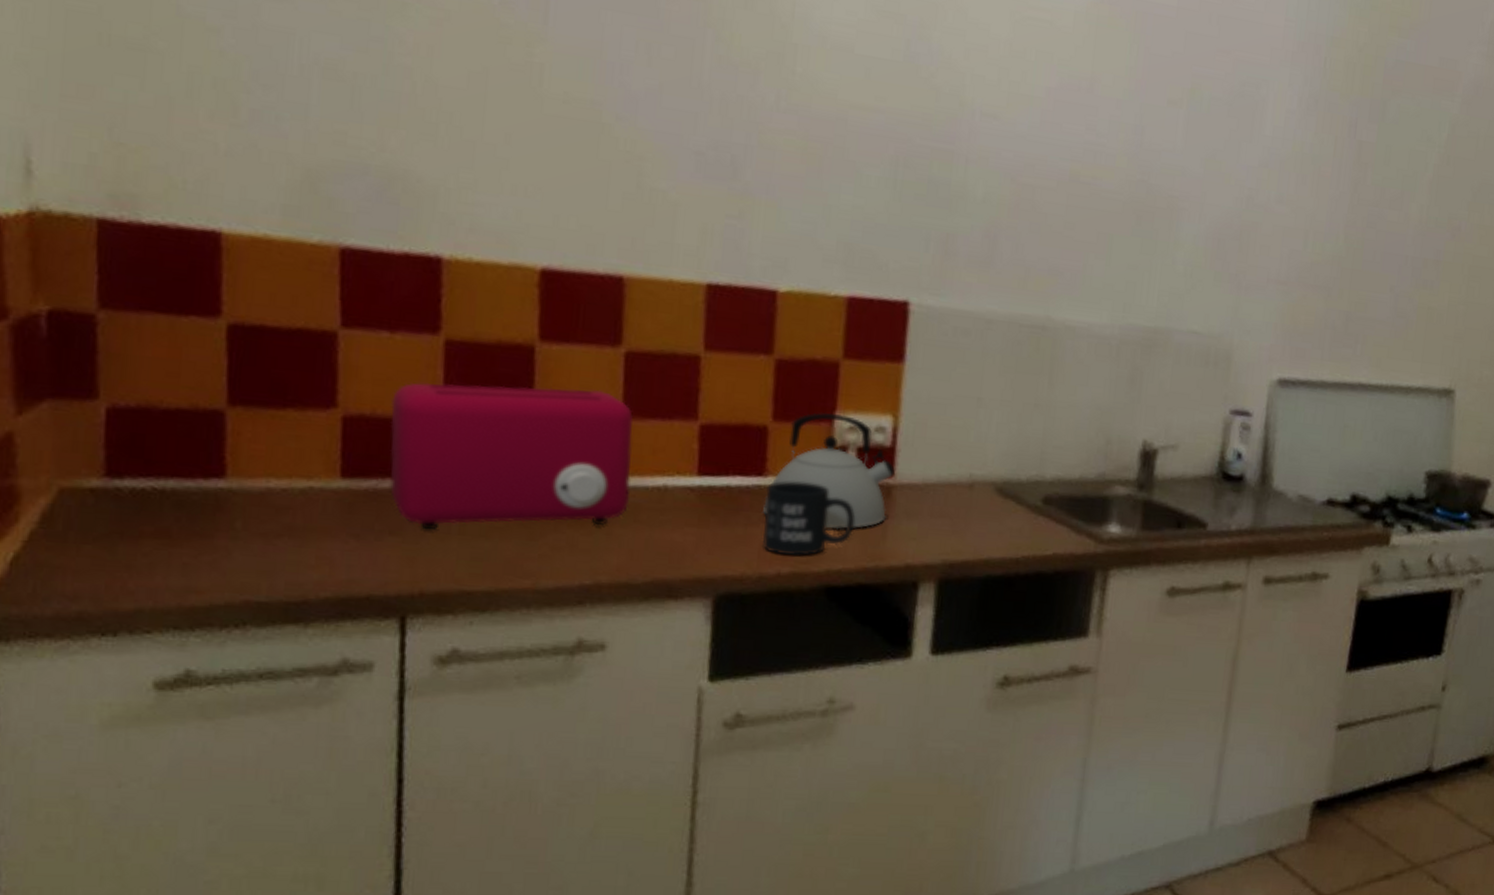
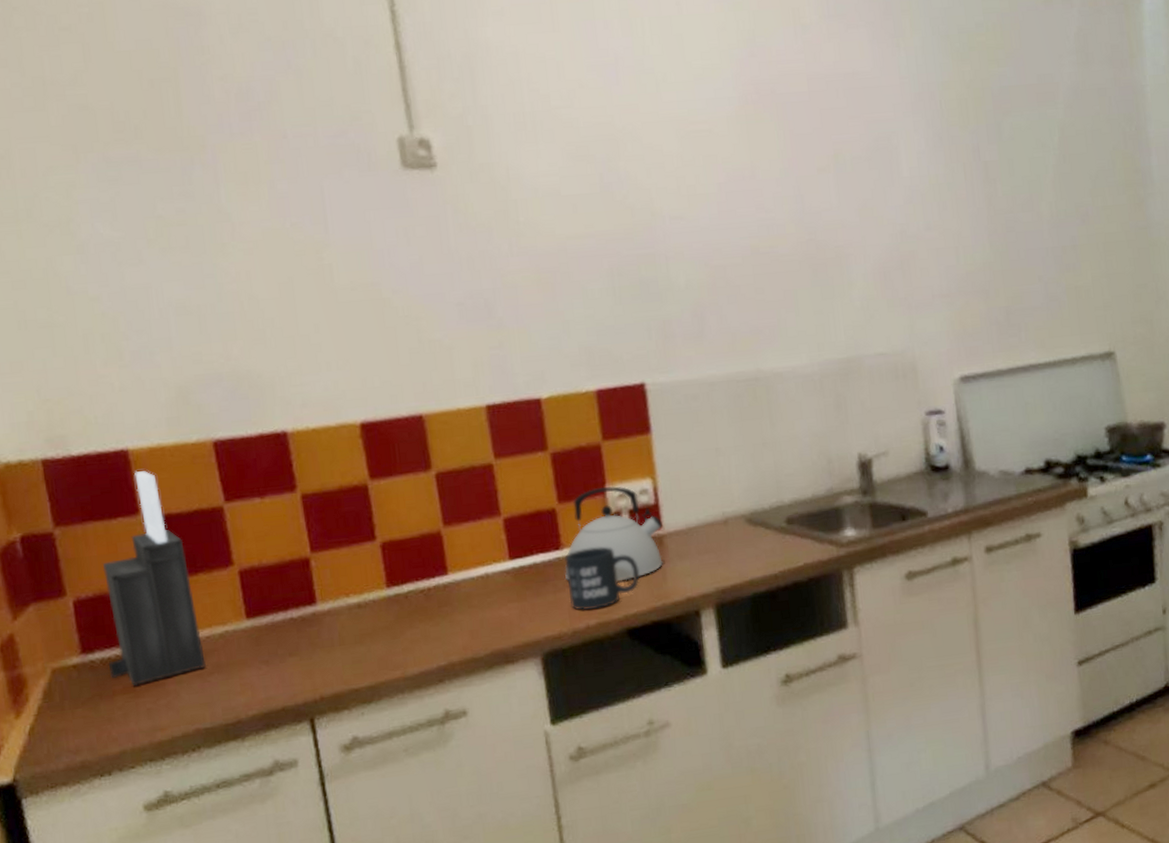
knife block: none [140,261,275,531] -> present [103,470,206,686]
toaster: present [390,383,633,530] -> none [272,508,462,647]

